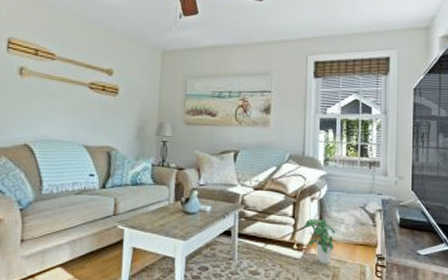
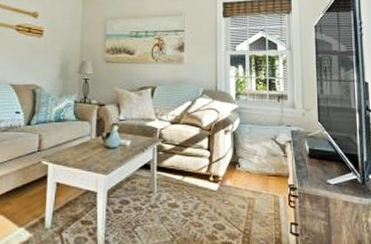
potted plant: present [305,218,336,264] -> none [220,150,250,195]

